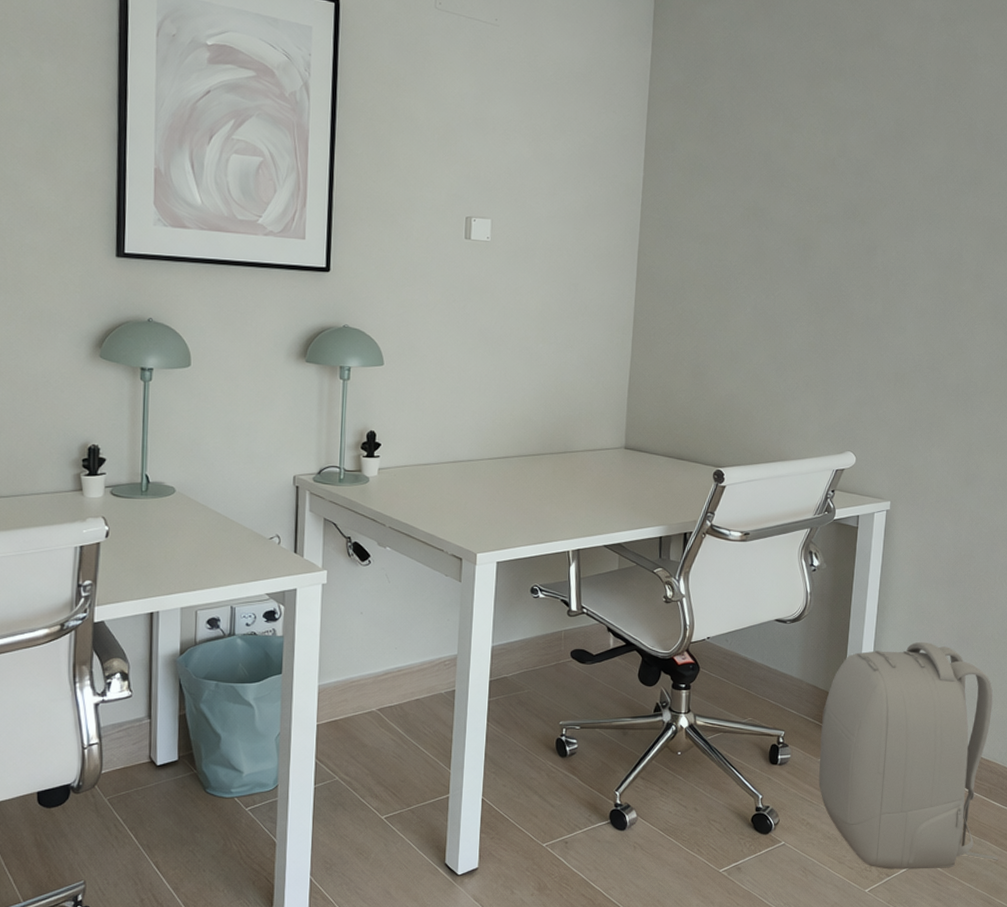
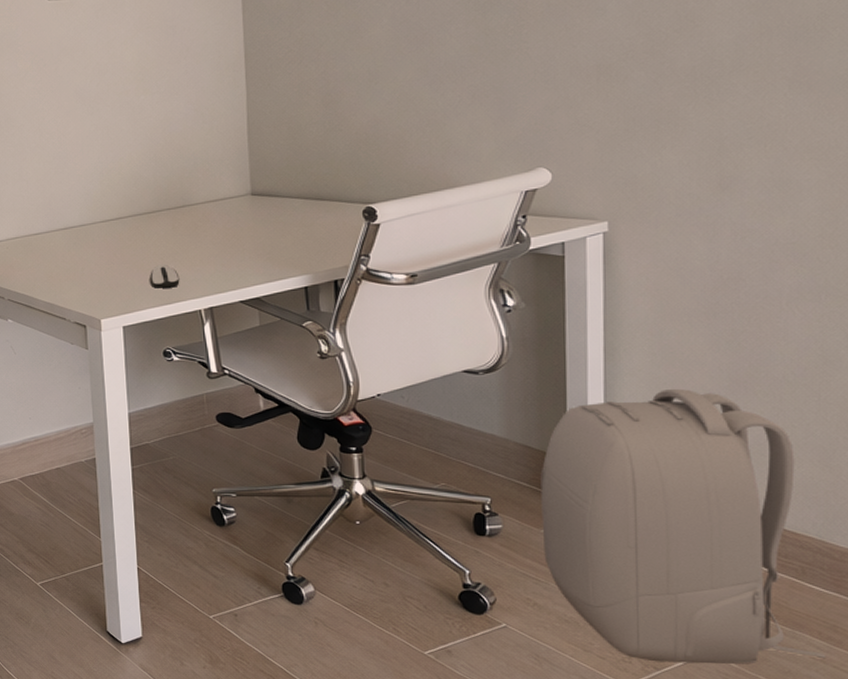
computer mouse: none [526,505,554,528] -> present [149,264,180,288]

